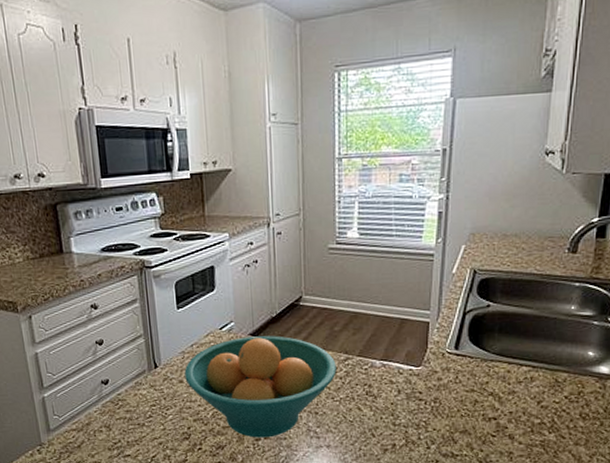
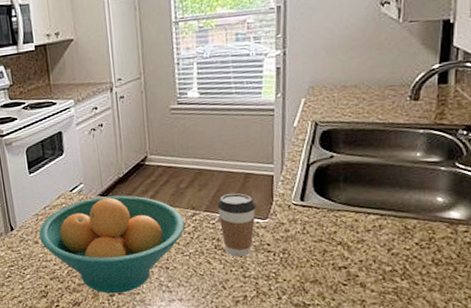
coffee cup: none [371,339,409,405] -> present [217,193,256,258]

